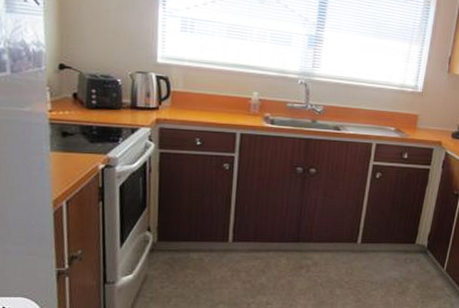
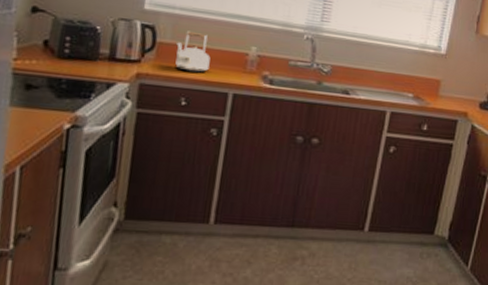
kettle: none [188,80,219,117] -> present [175,30,211,73]

